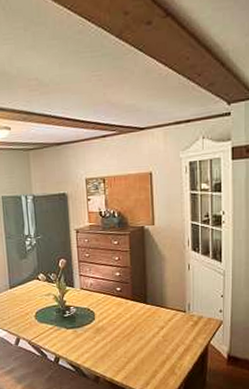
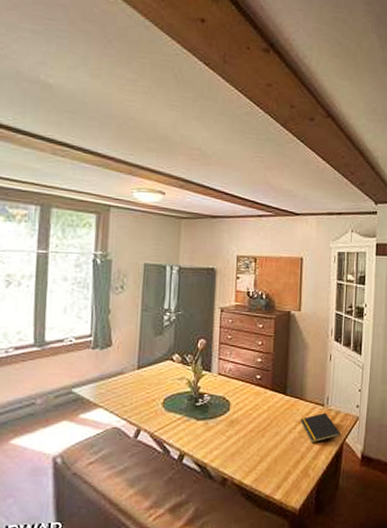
notepad: none [162,318,206,346] -> present [300,412,341,443]

